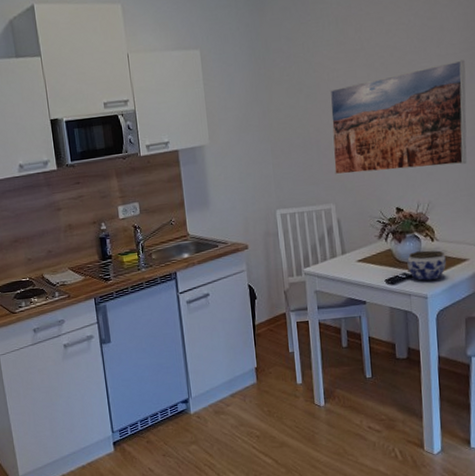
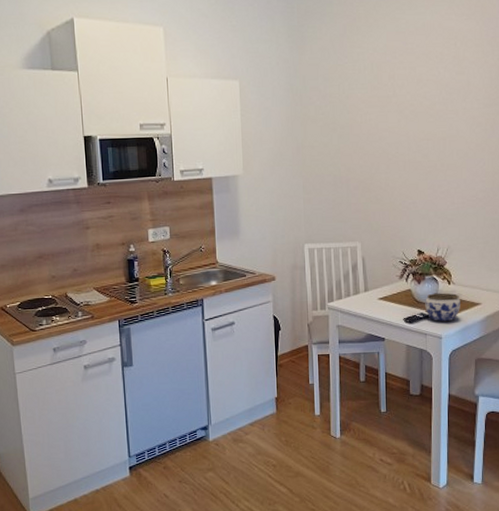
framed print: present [330,60,467,175] -> none [361,115,488,215]

